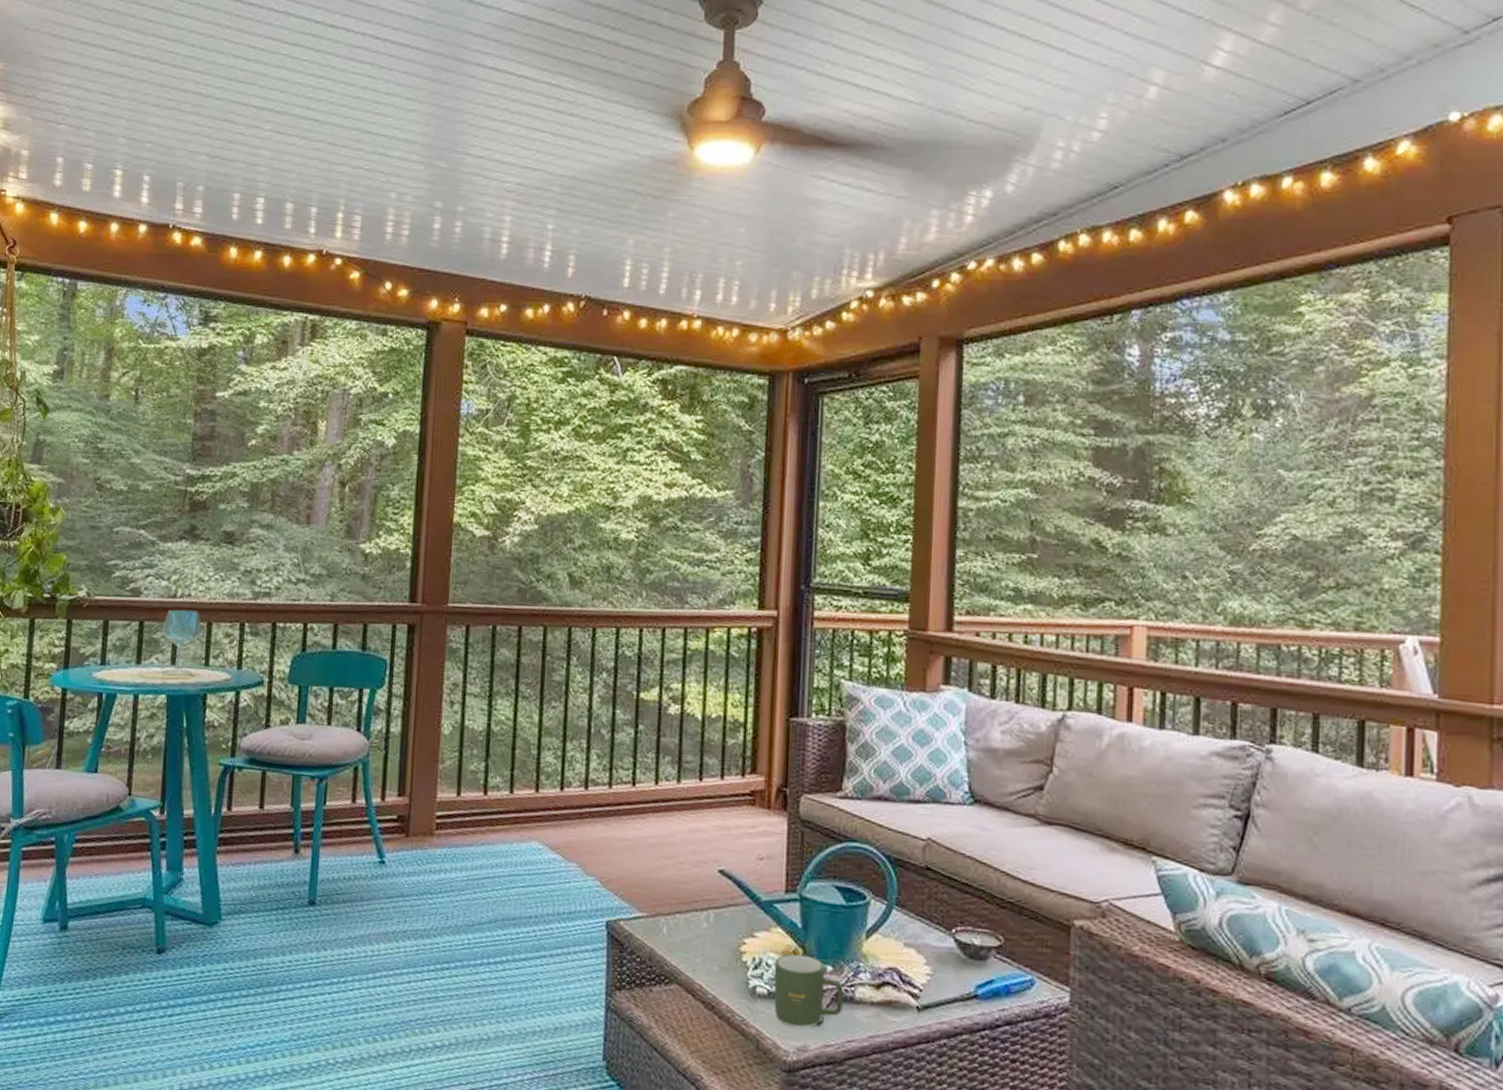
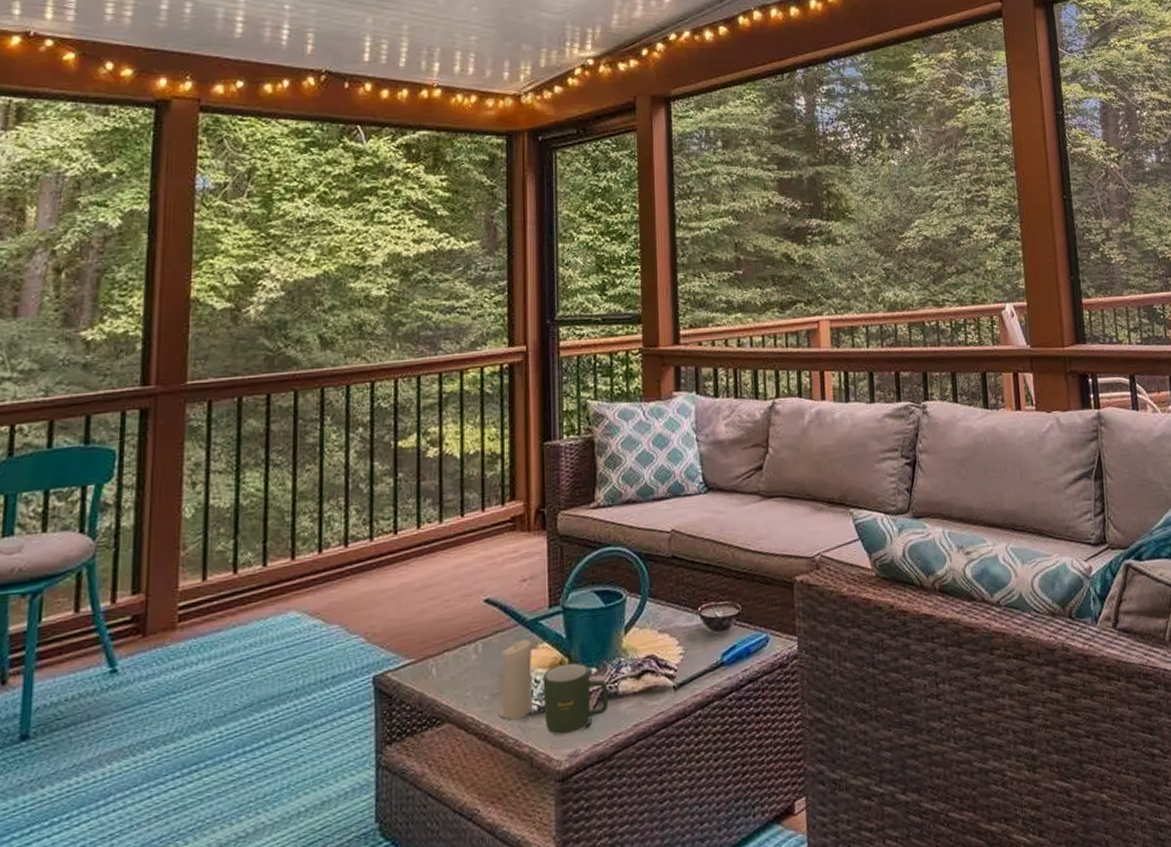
candle: none [727,918,766,999] -> present [498,639,533,721]

